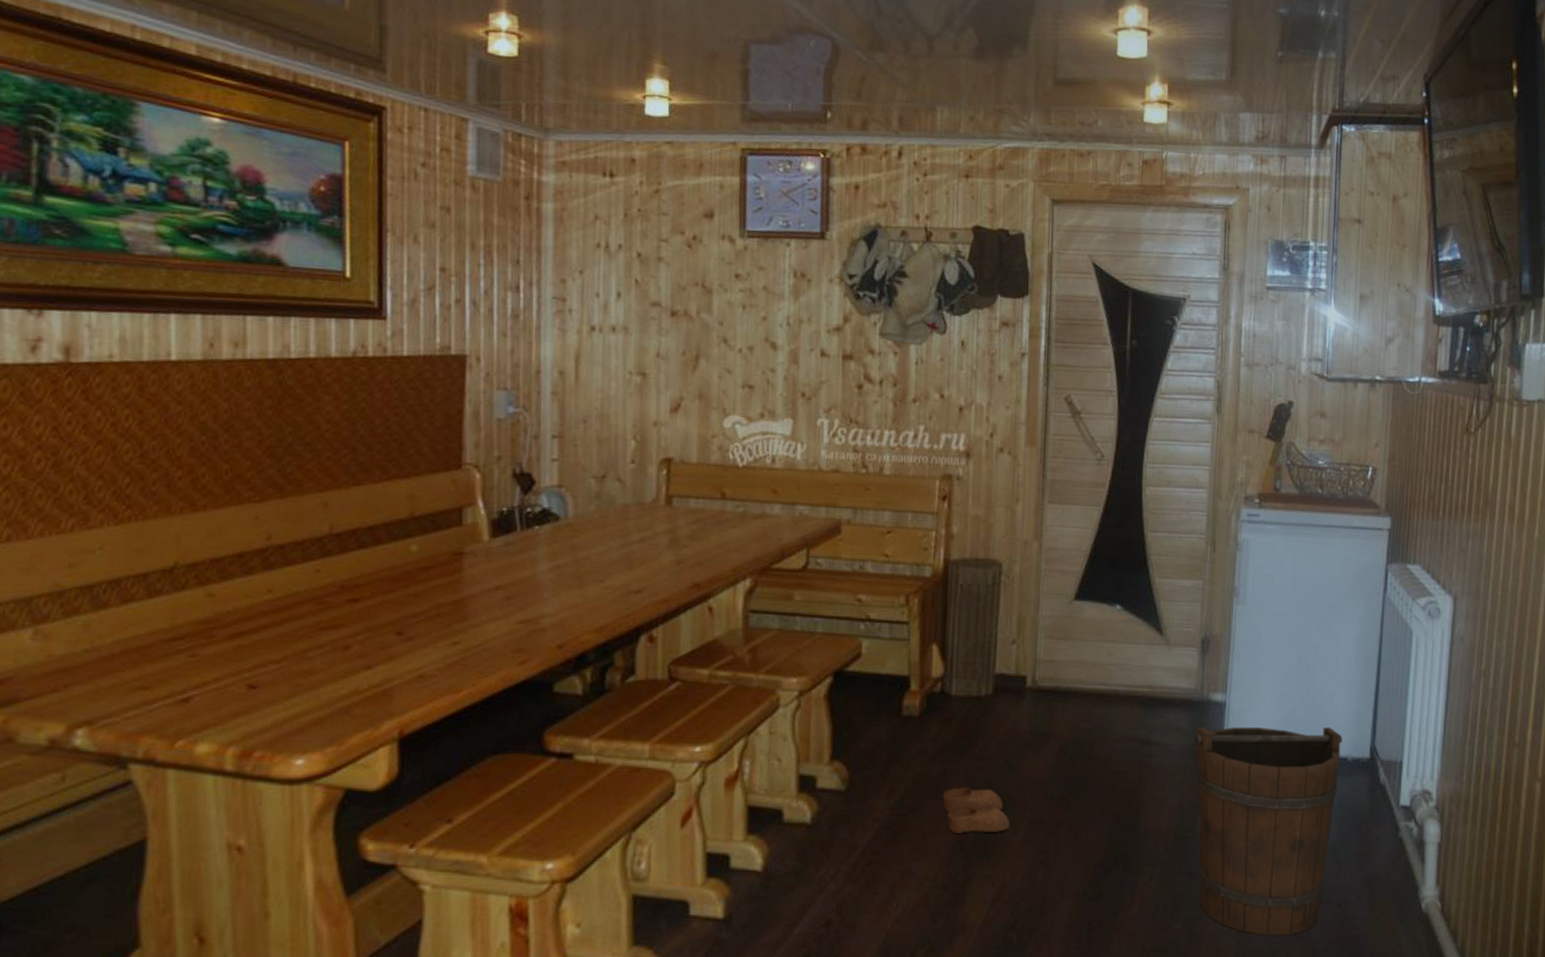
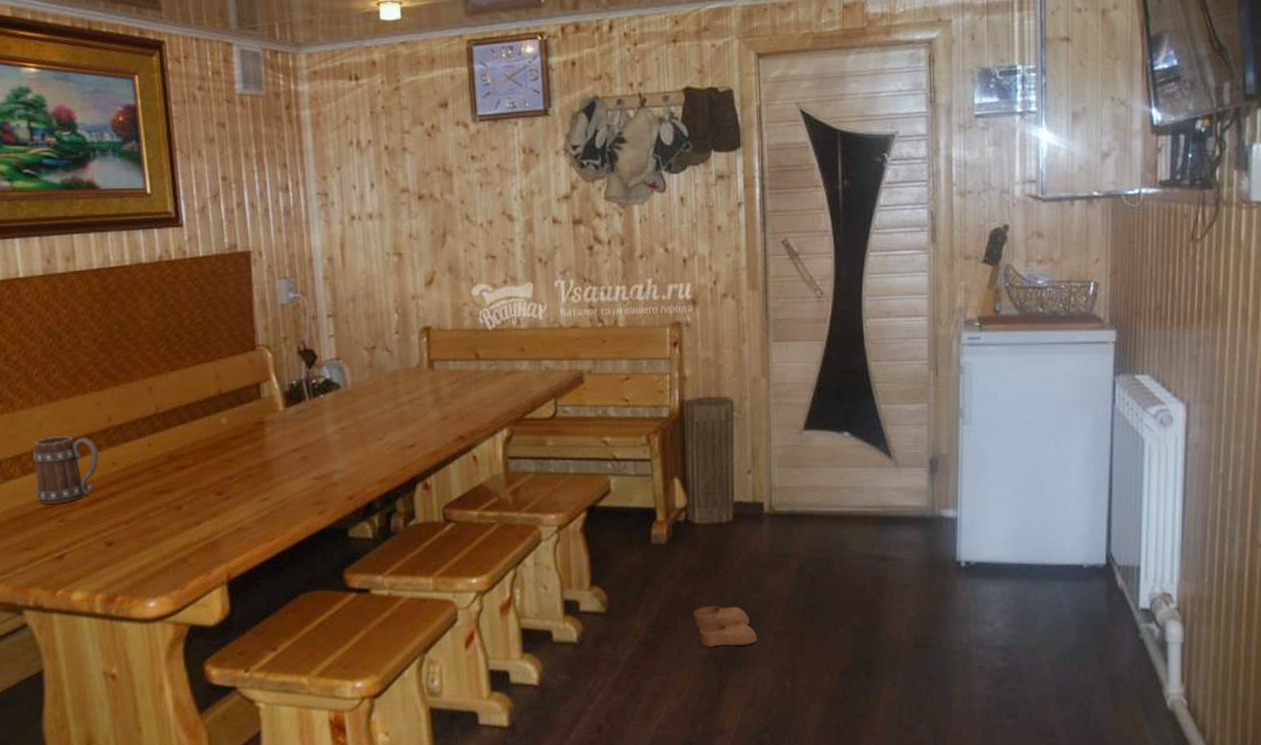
beer mug: none [162,553,251,636] -> present [33,436,99,505]
wooden bucket: present [1194,727,1342,935] -> none [928,537,1077,734]

